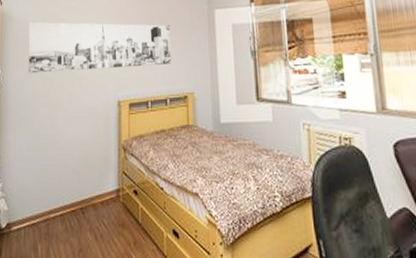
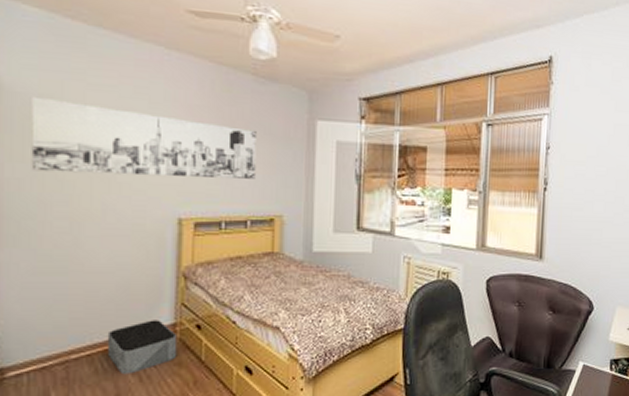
storage bin: none [73,186,121,233] -> present [107,320,178,375]

